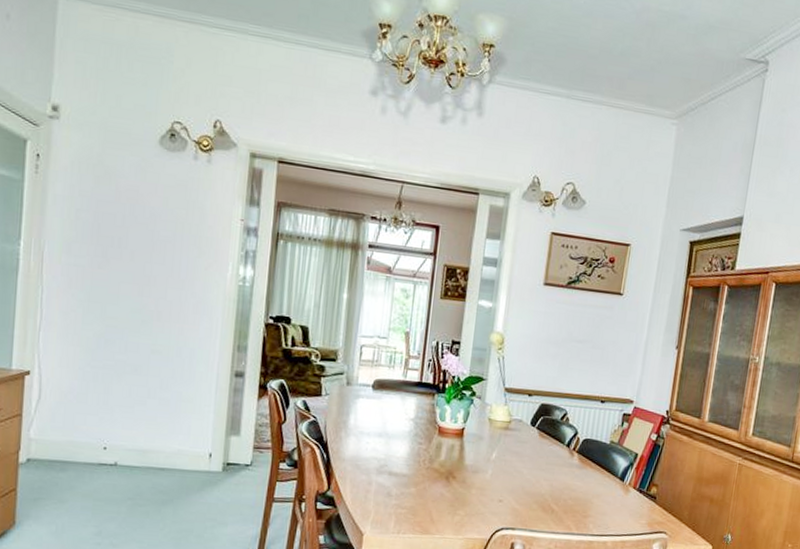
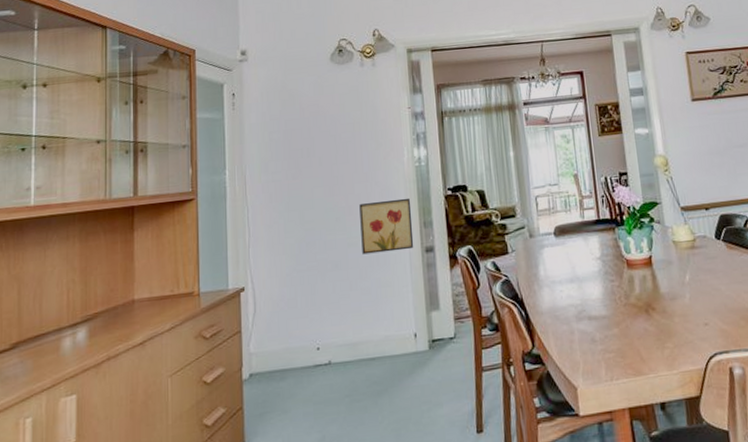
wall art: none [166,312,228,370] -> present [359,198,414,255]

